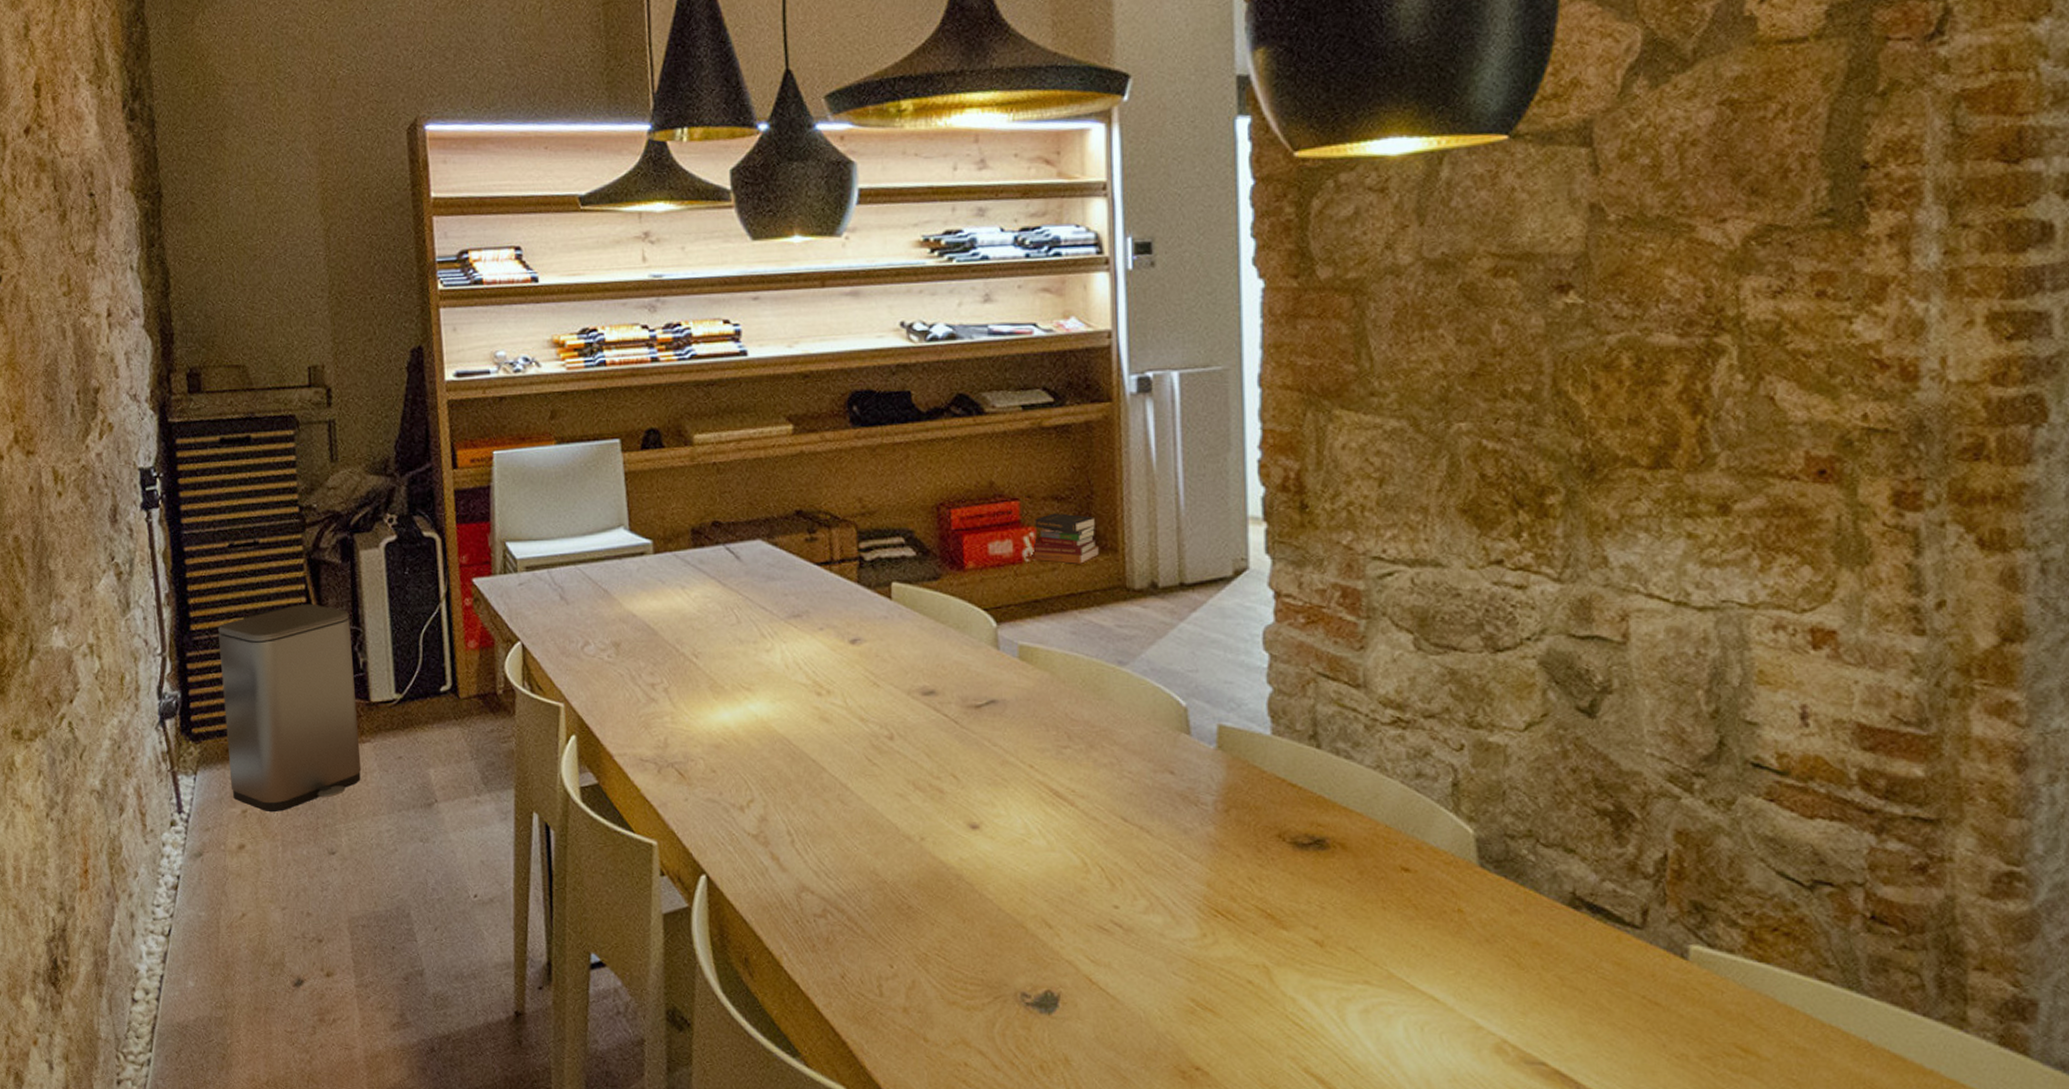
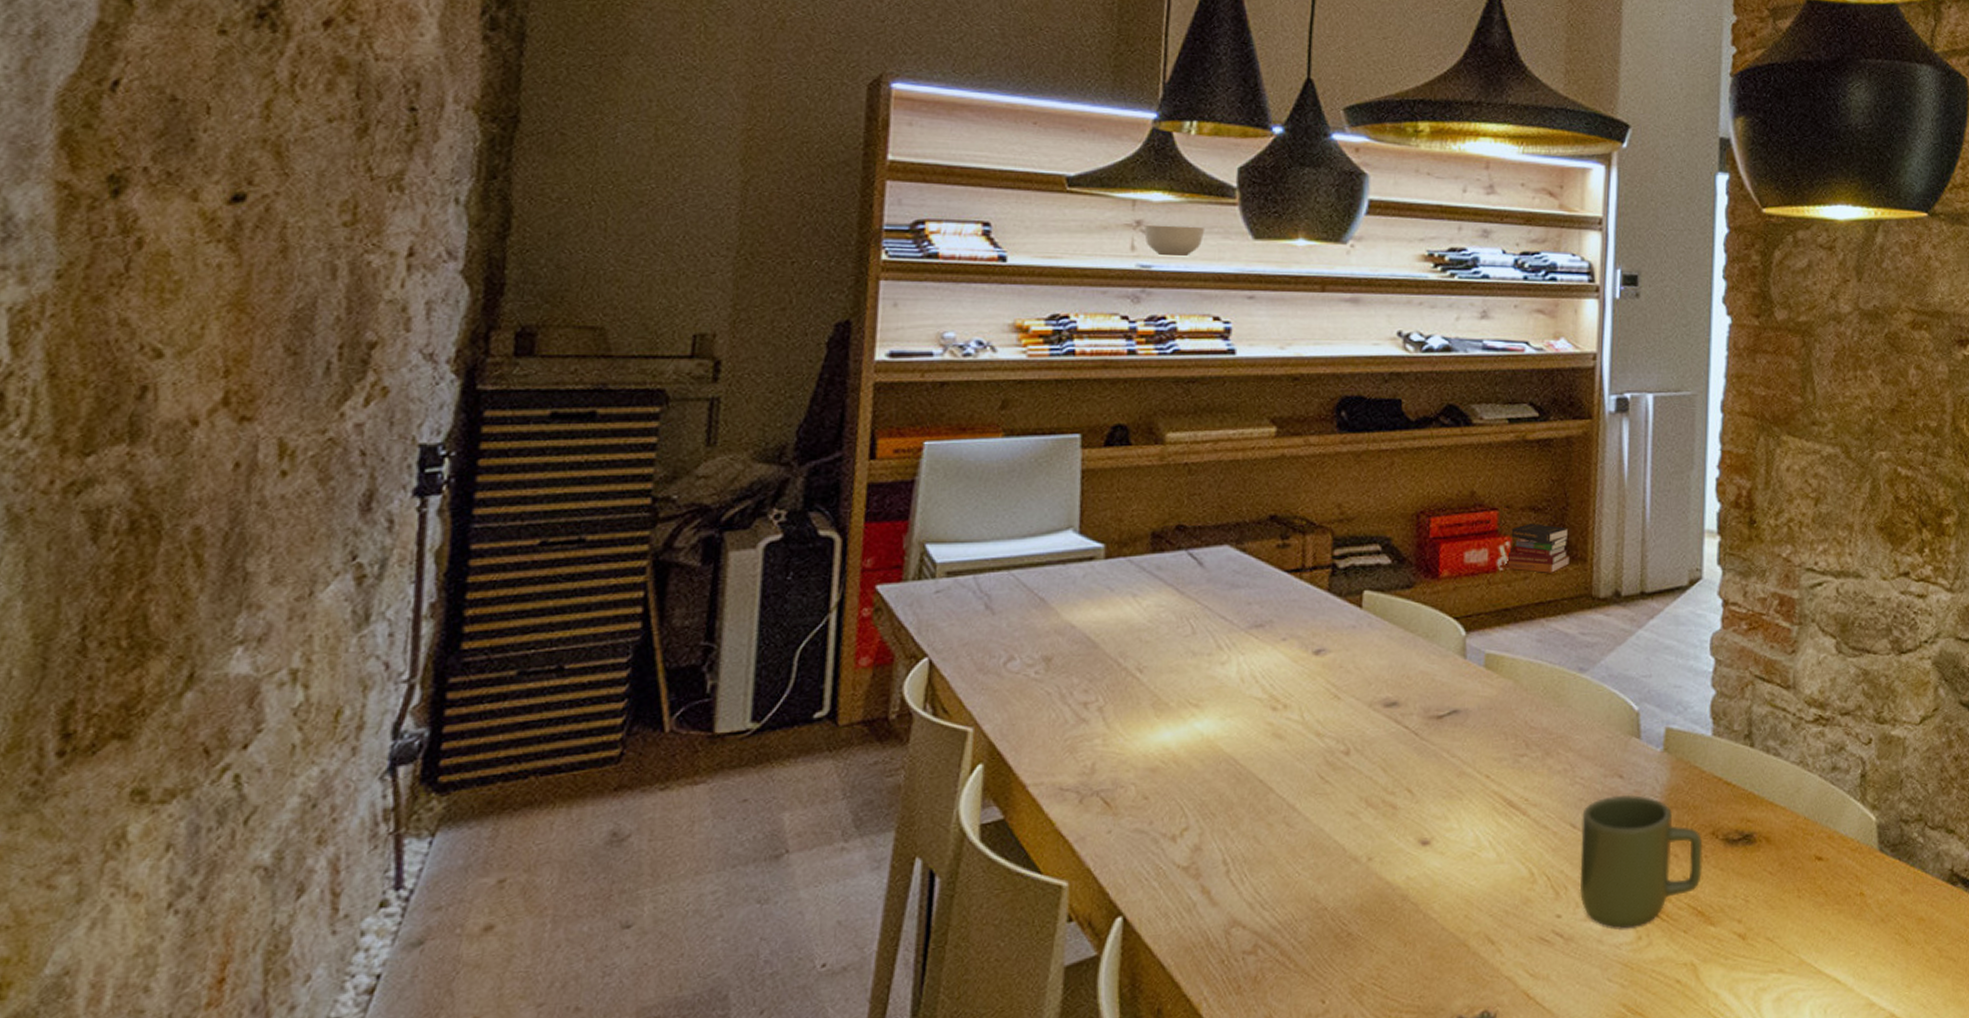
pedal bin: present [218,604,362,811] -> none [487,615,702,879]
bowl: none [651,232,707,265] -> present [1143,224,1206,257]
mug: none [1133,791,1269,924] -> present [1579,795,1703,928]

